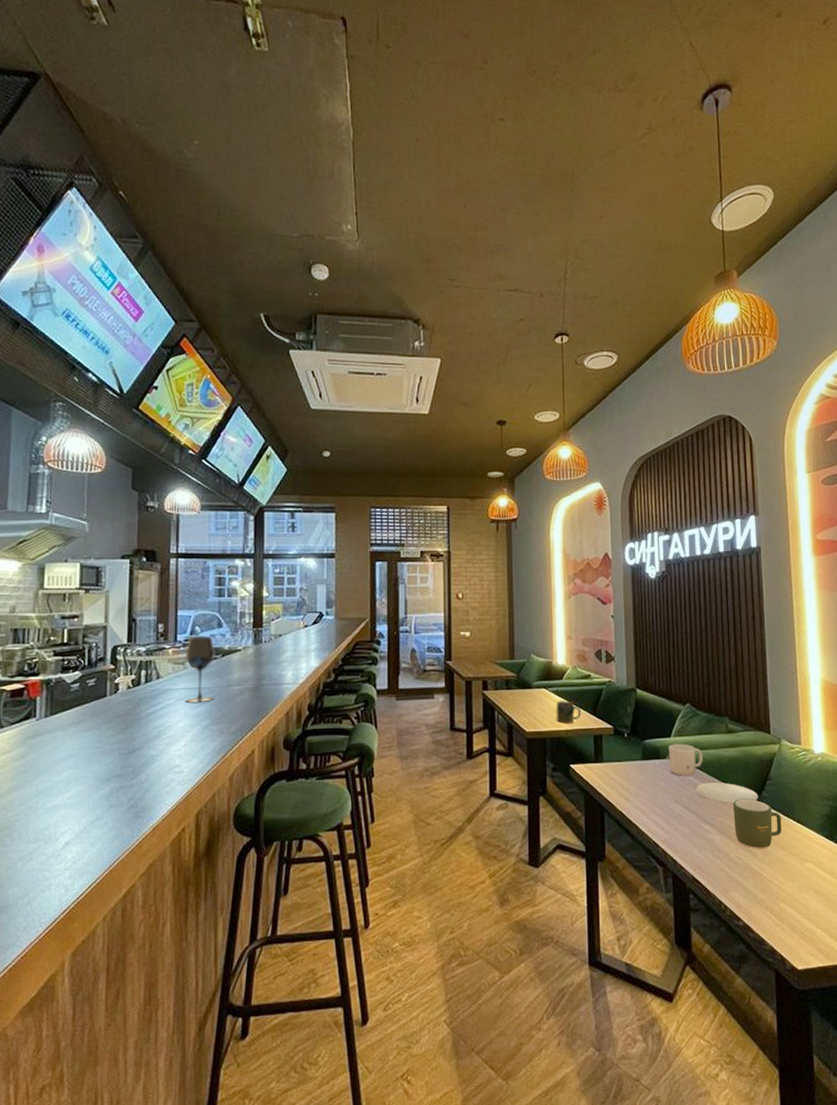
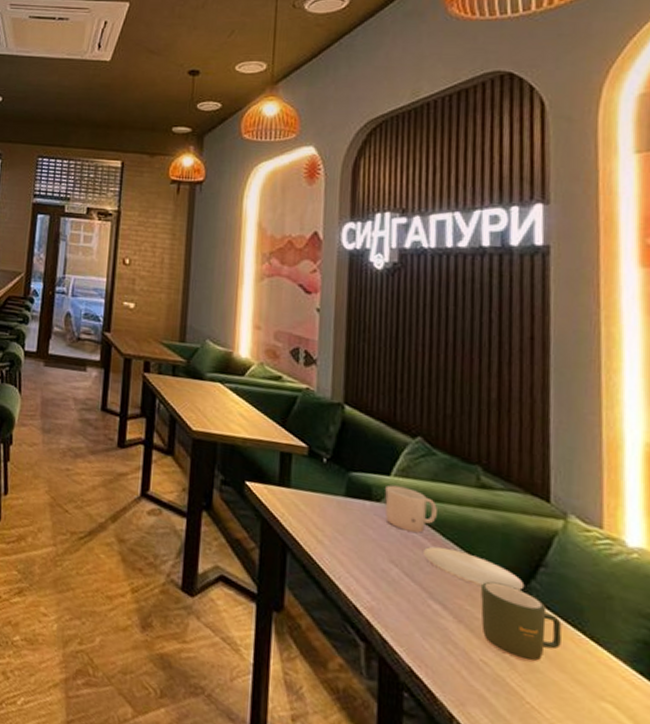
mug: present [556,700,582,723] -> none [232,400,266,431]

